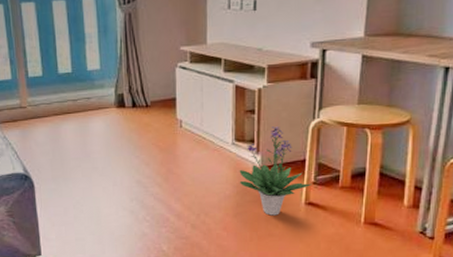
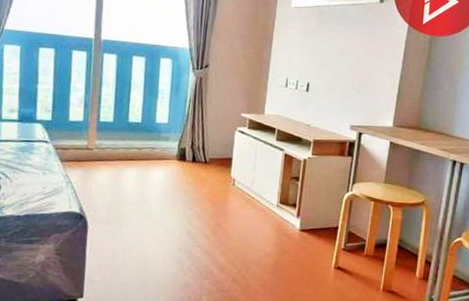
potted plant: present [239,126,312,216] -> none [279,194,342,277]

